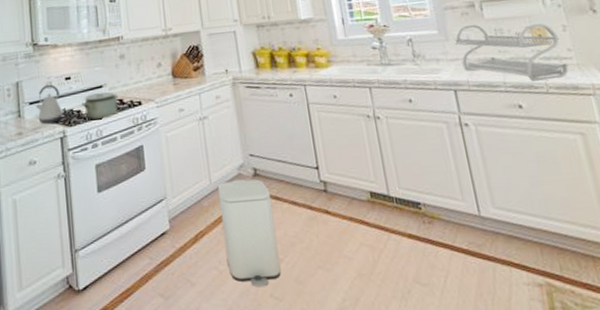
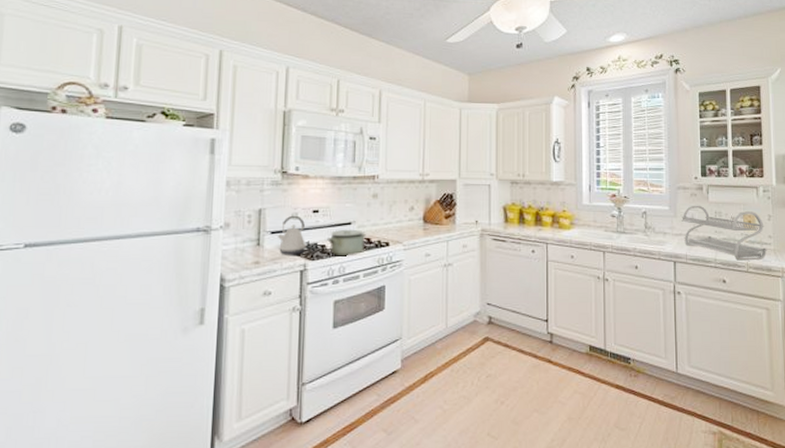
pedal bin: present [217,179,281,286] -> none [451,326,501,425]

